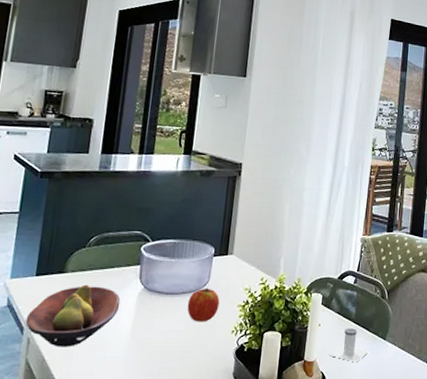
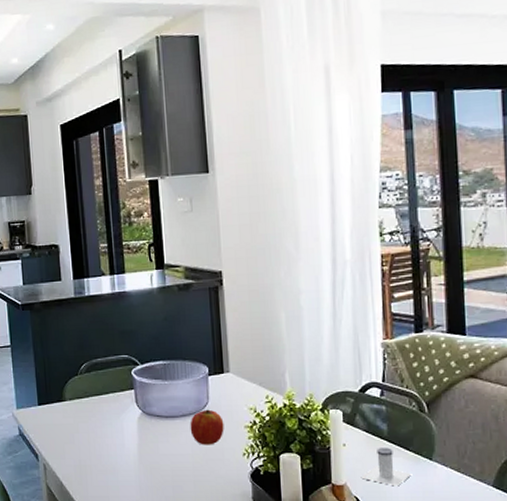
fruit bowl: present [25,284,121,347] -> none [38,411,122,473]

